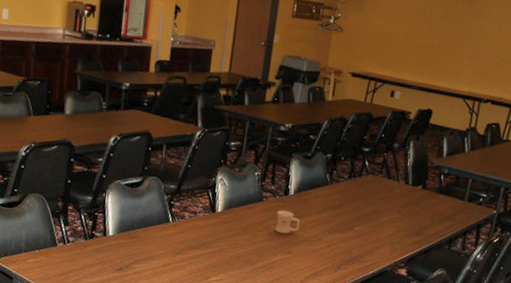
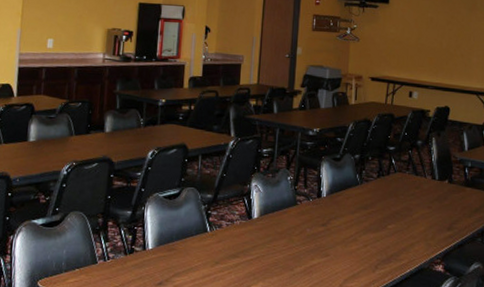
mug: present [274,210,301,234] -> none [310,212,335,237]

